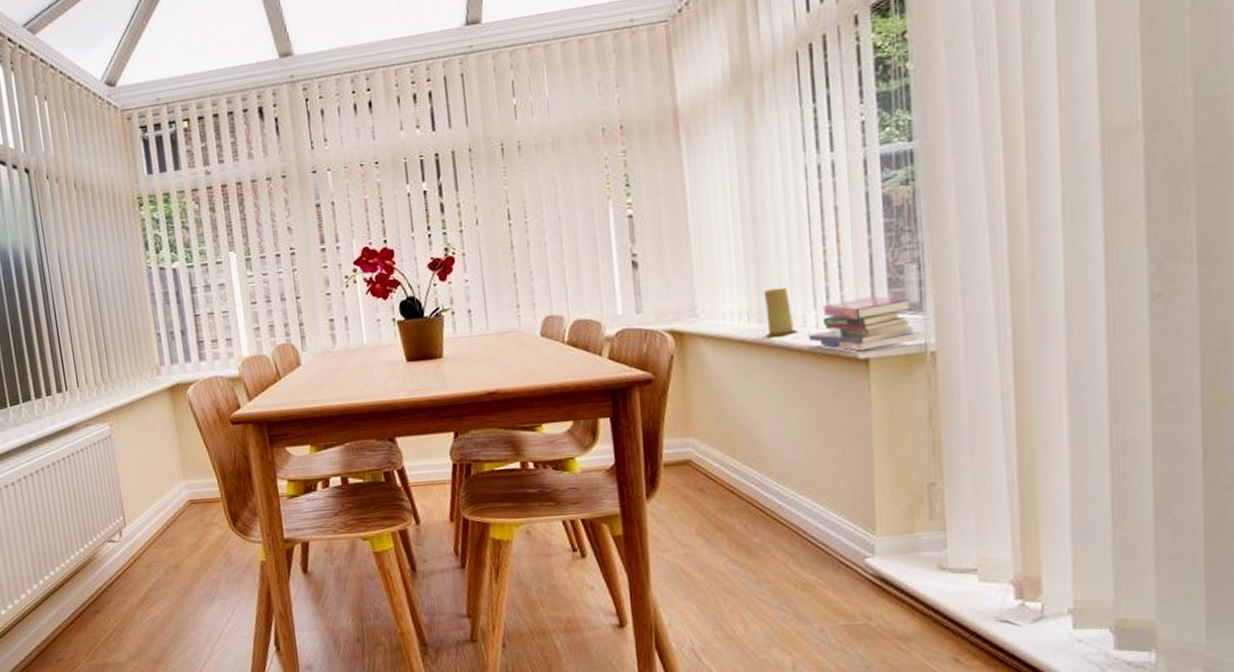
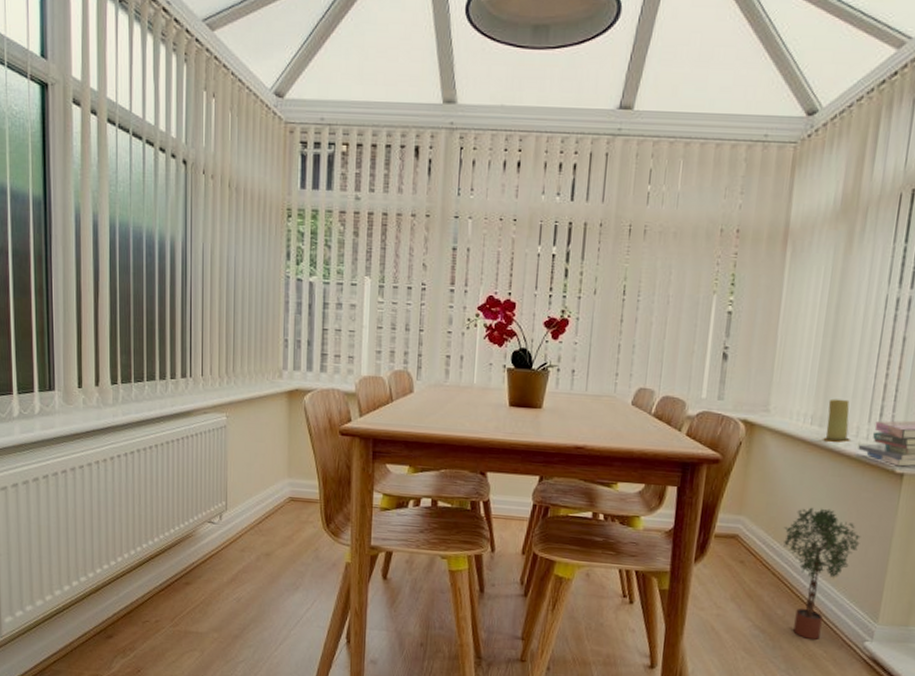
potted tree: none [741,413,835,566] -> present [783,507,861,640]

